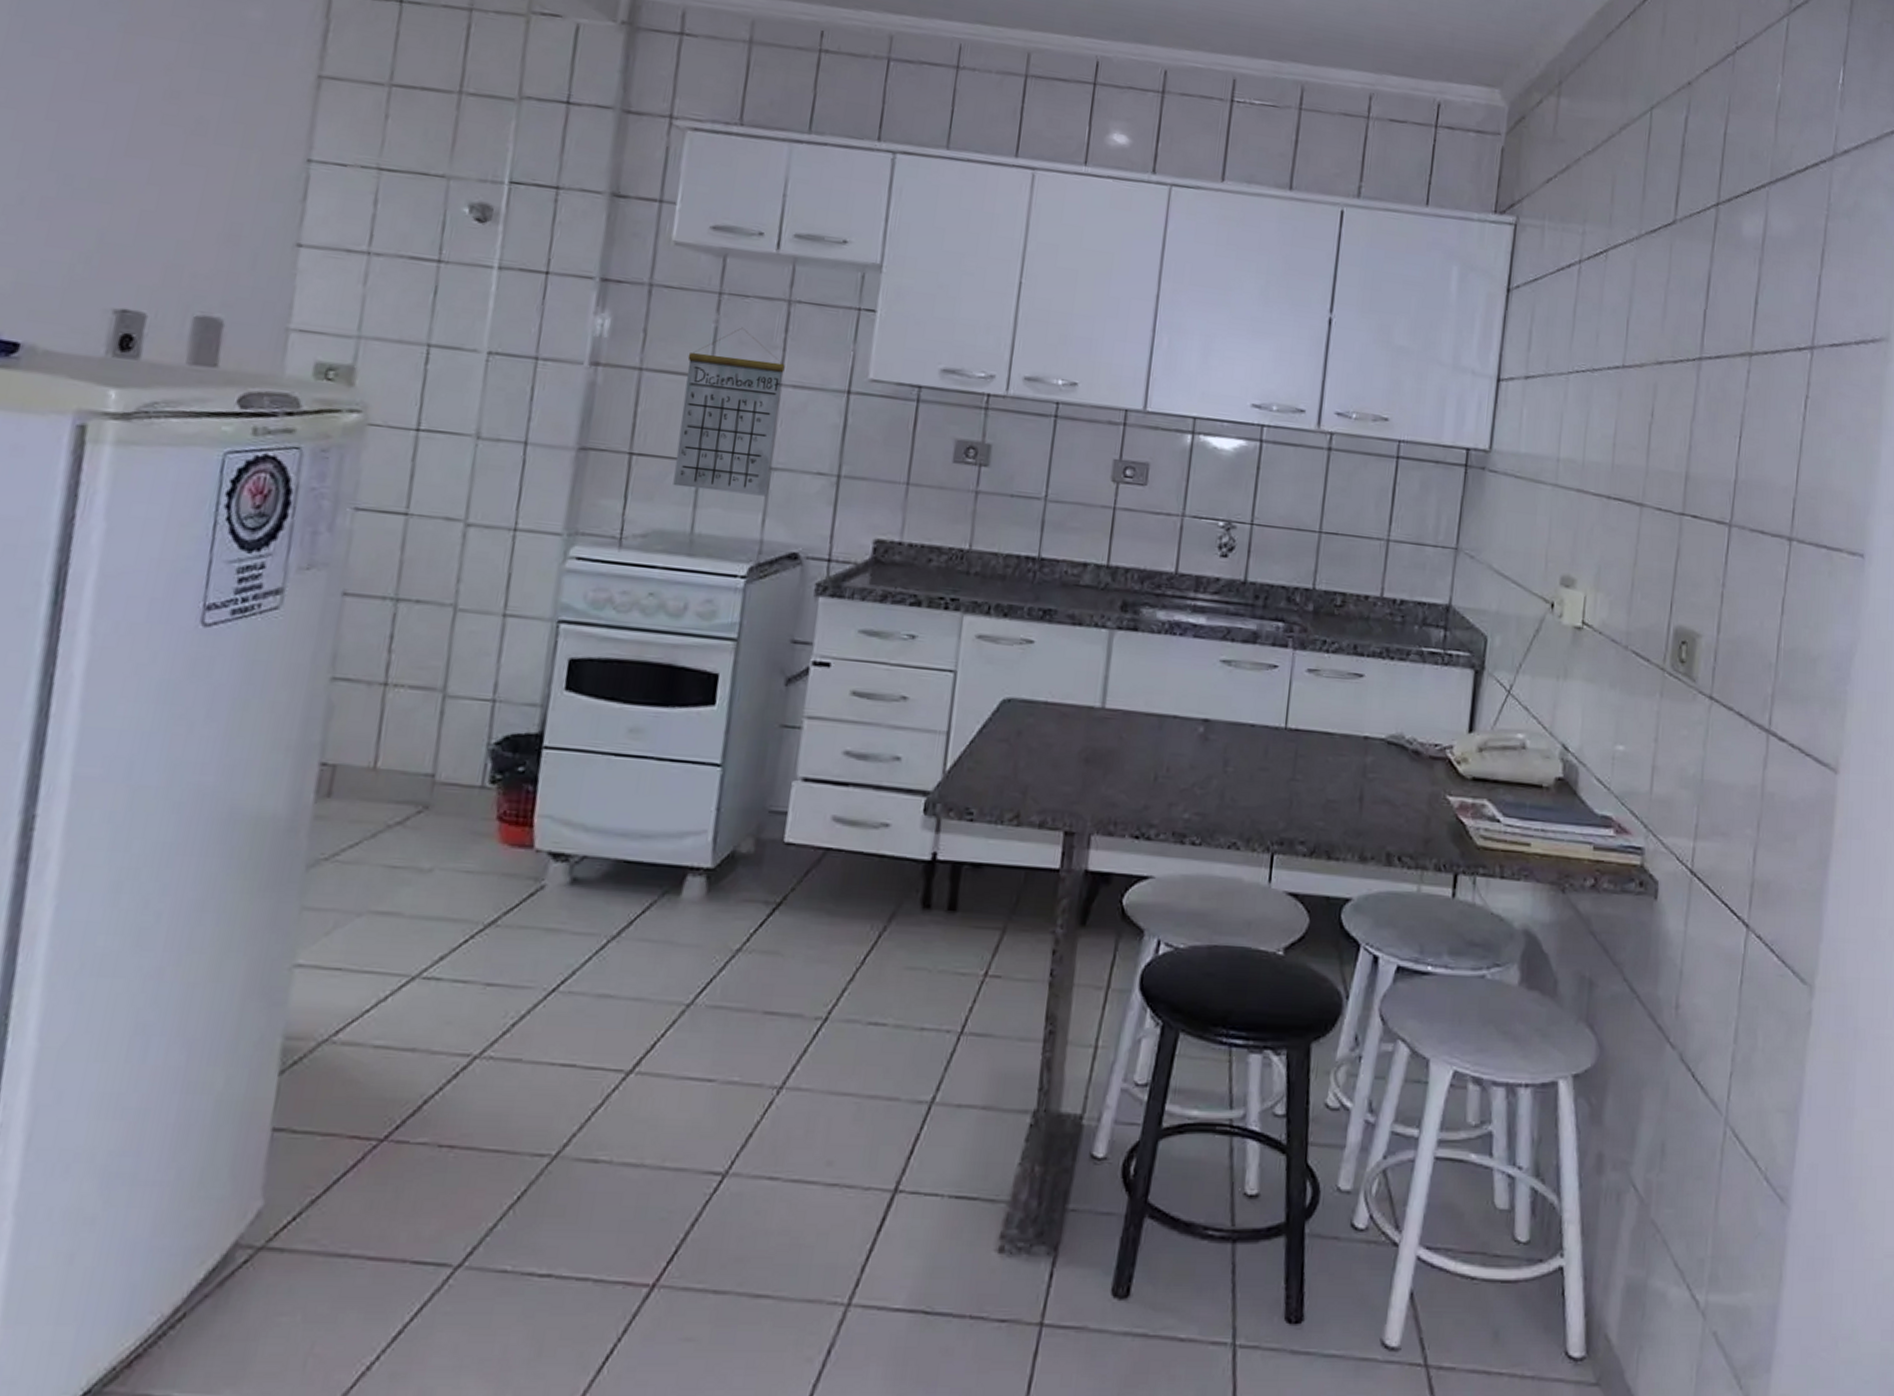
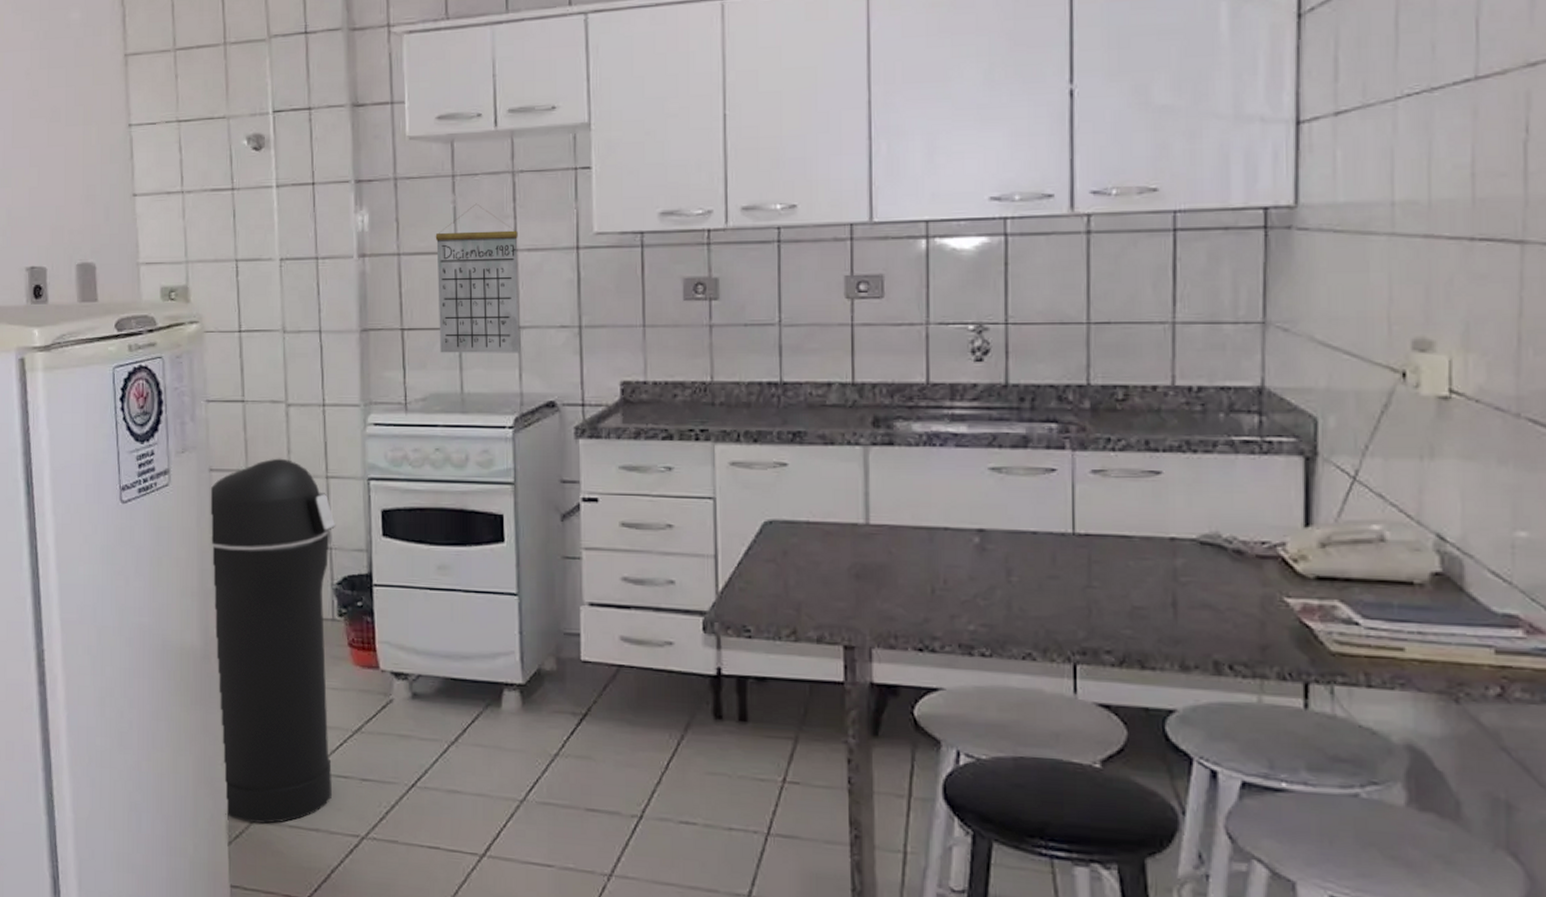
trash can: none [282,587,507,1044] -> present [210,458,336,824]

